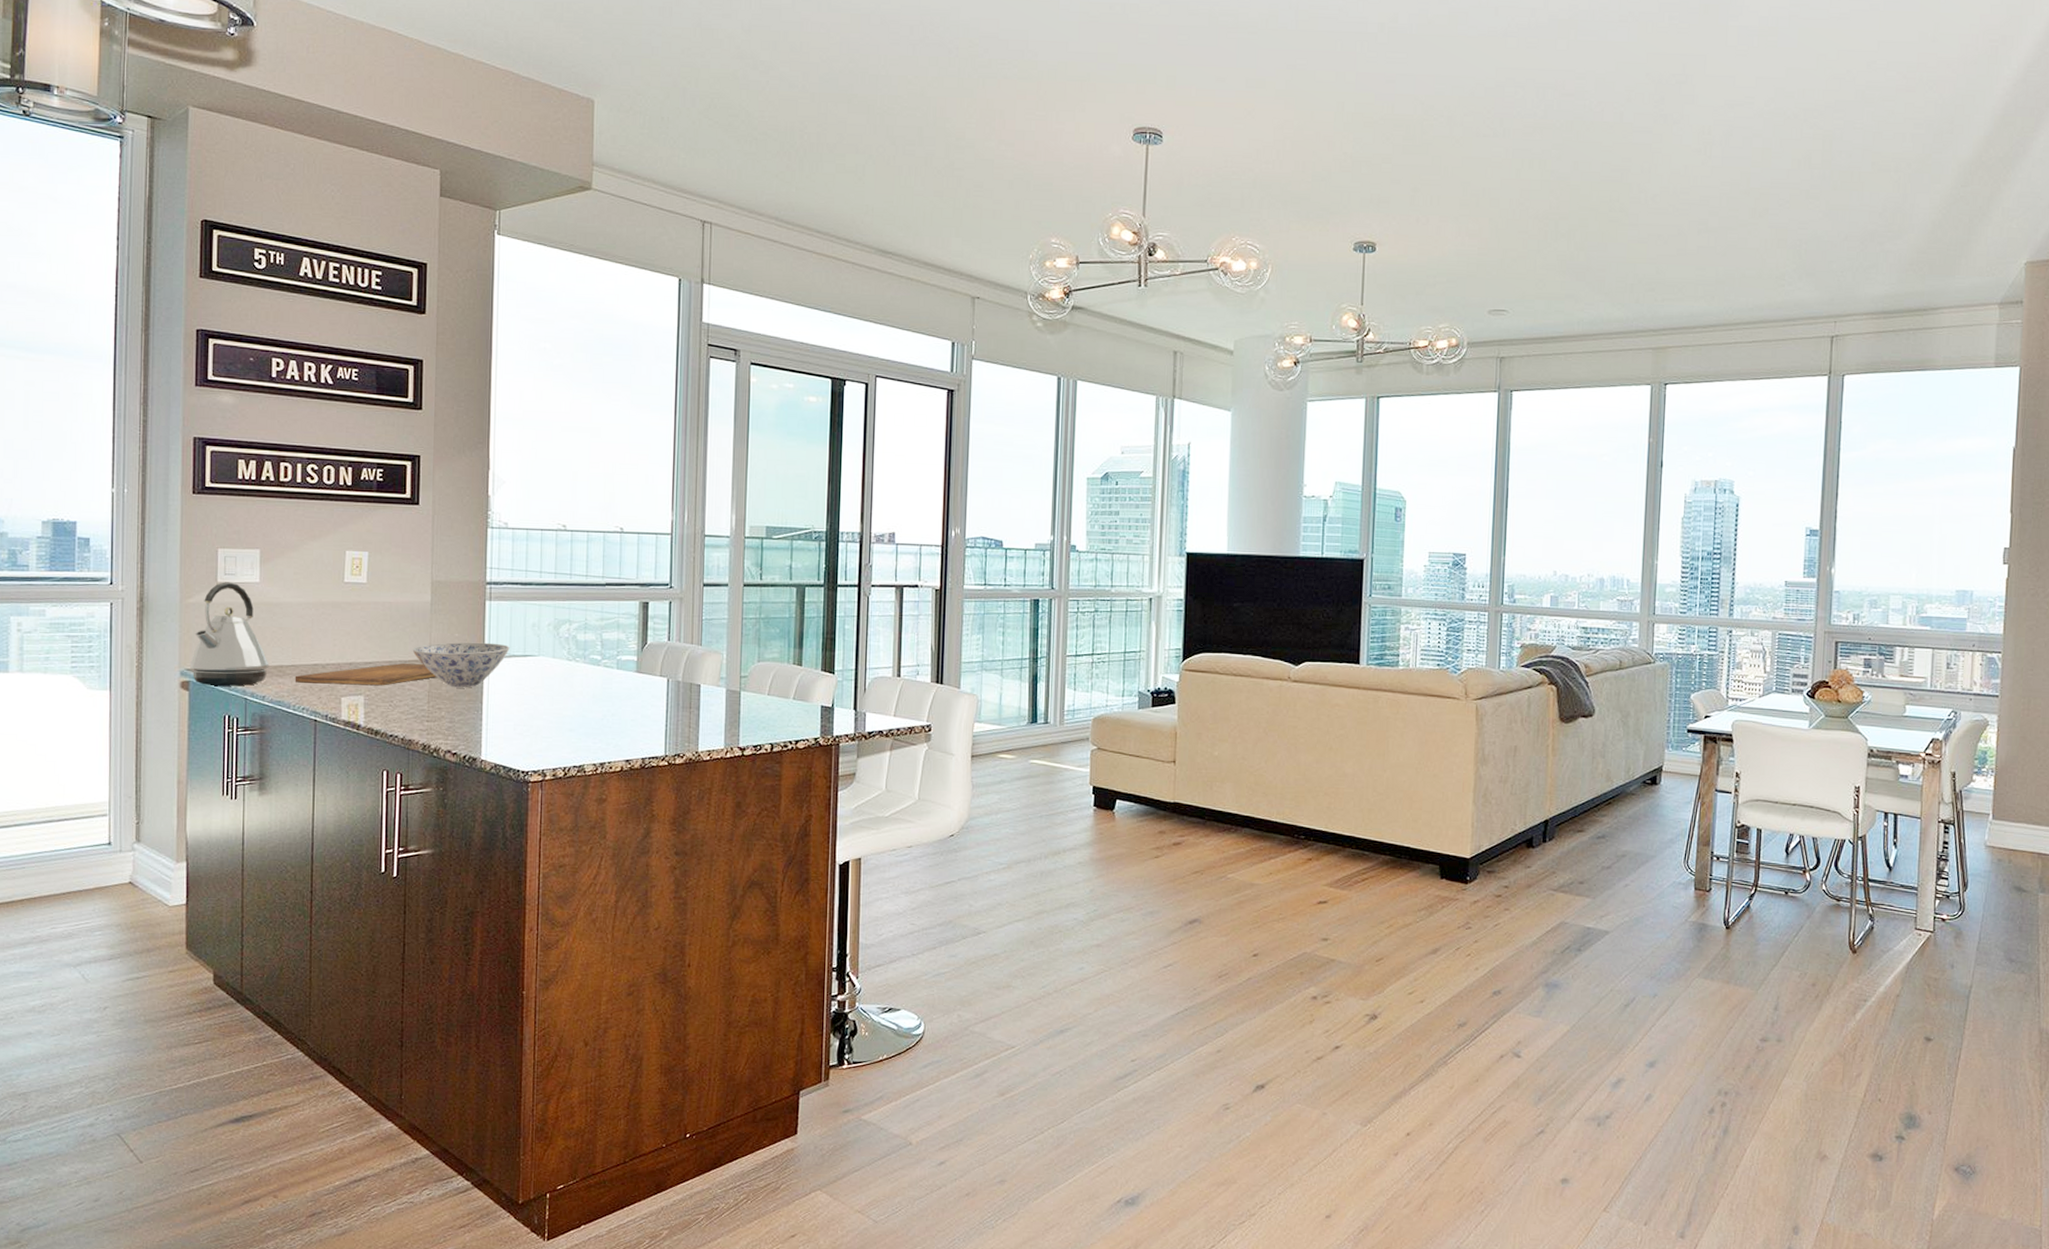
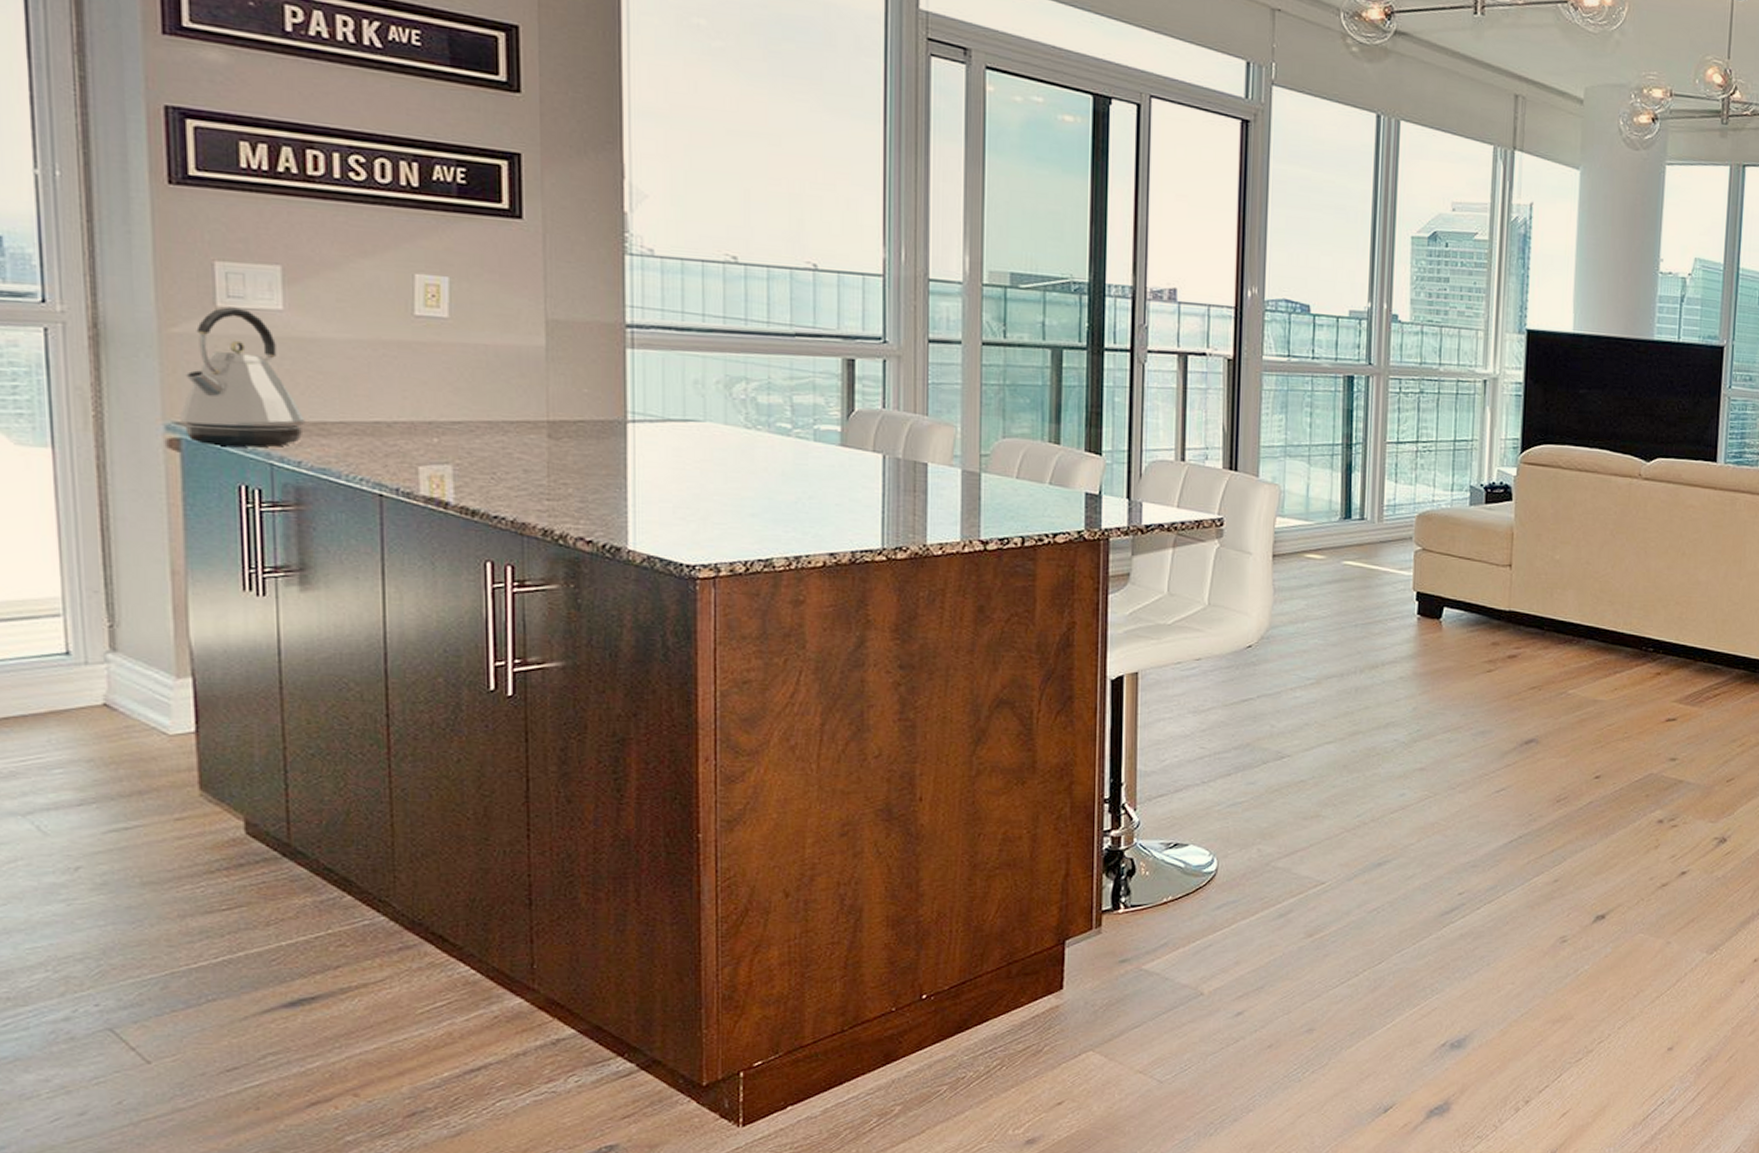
cutting board: present [294,663,436,686] -> none [345,424,558,452]
bowl: present [412,642,510,688] -> none [521,400,663,459]

